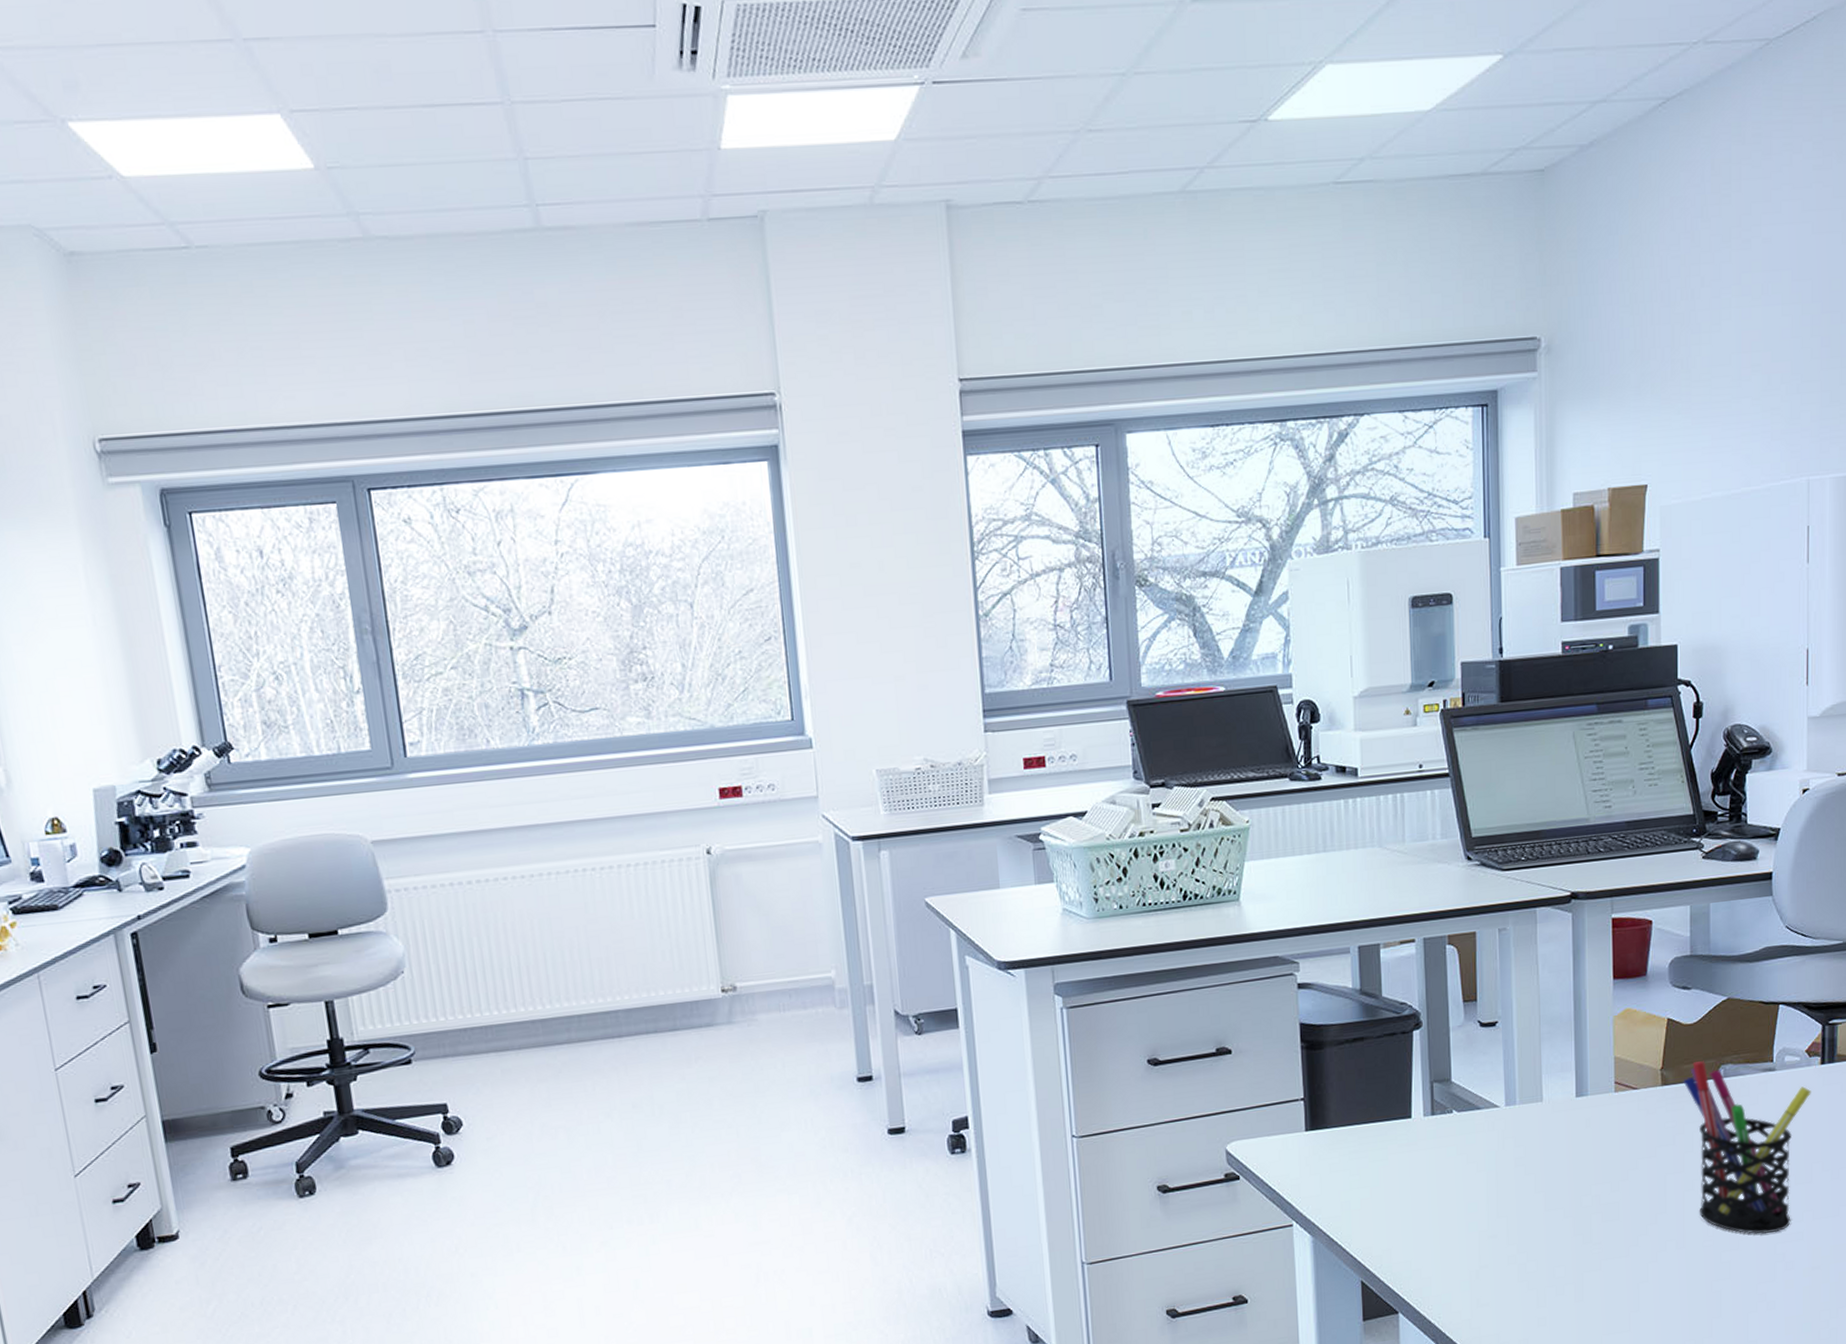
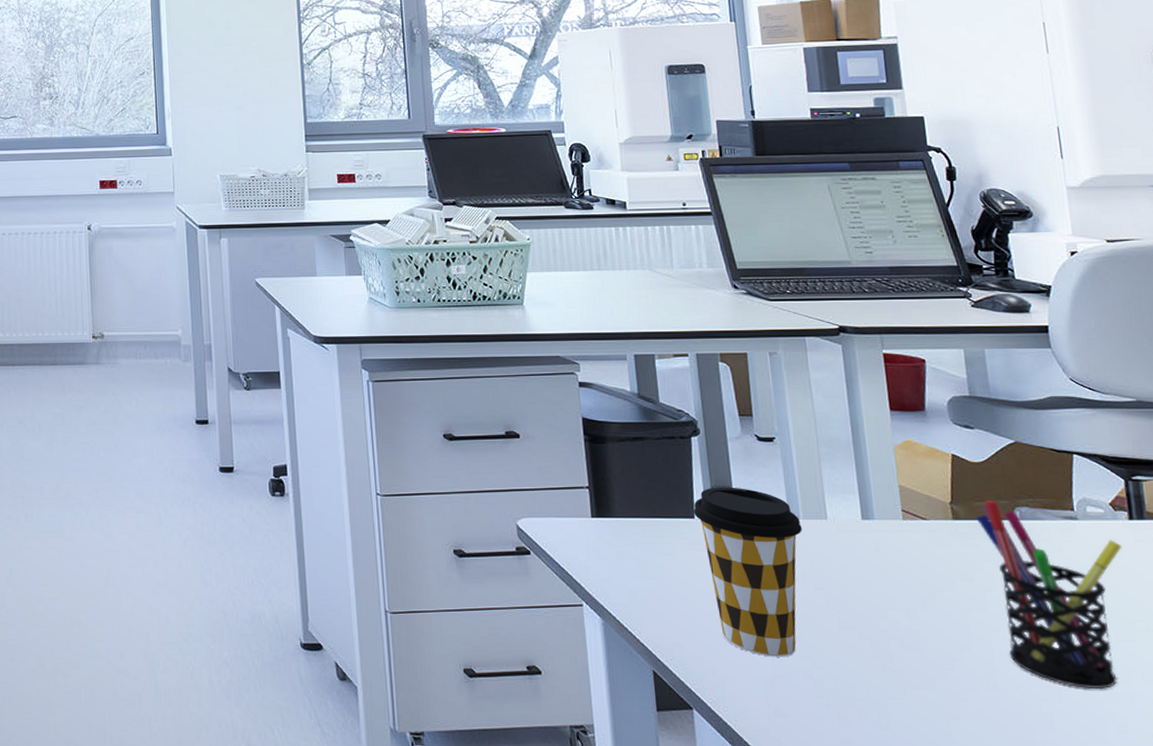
coffee cup: none [1411,1079,1517,1250] -> present [693,487,802,657]

